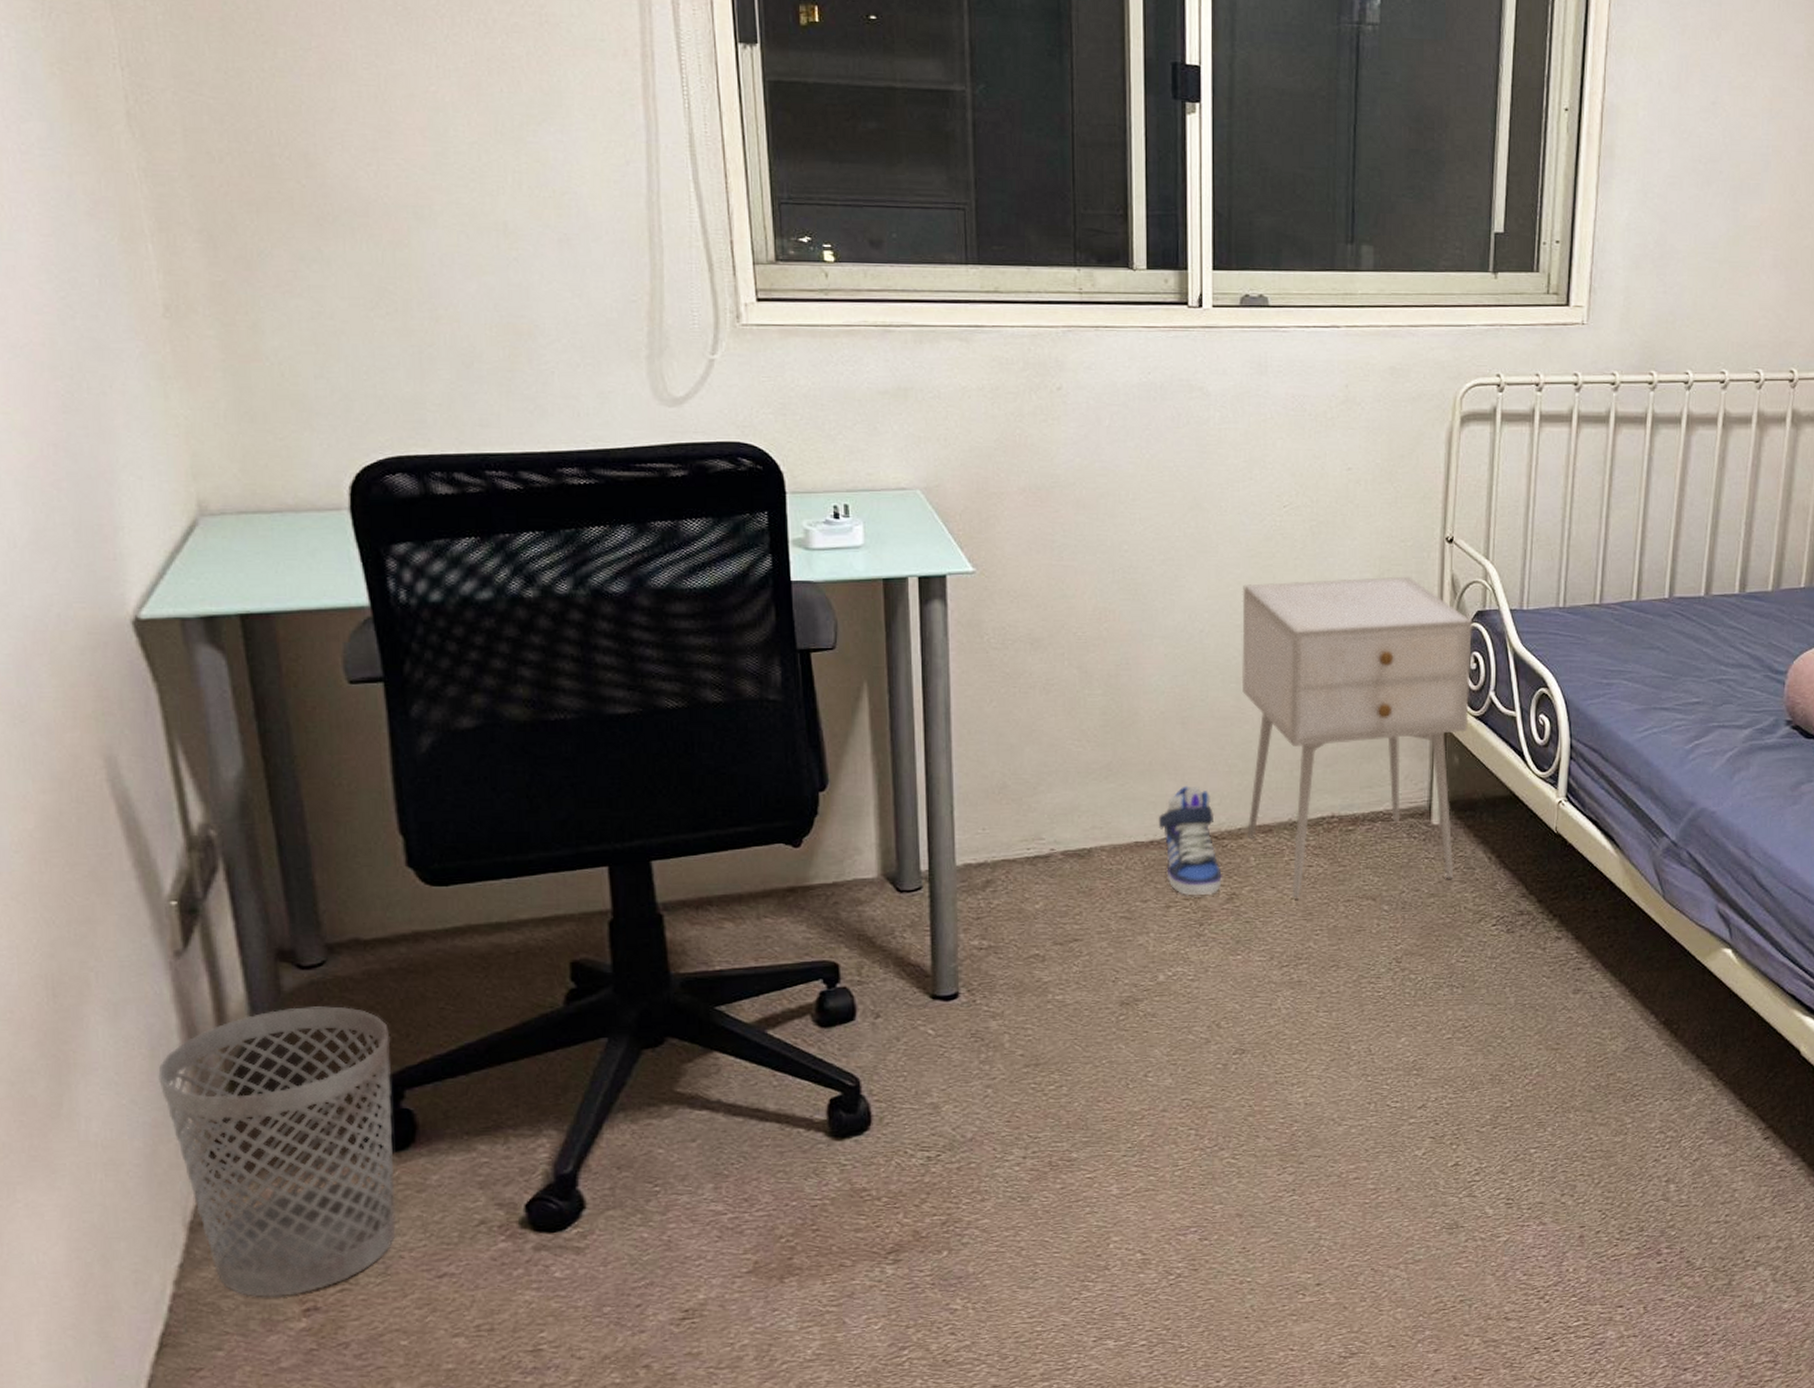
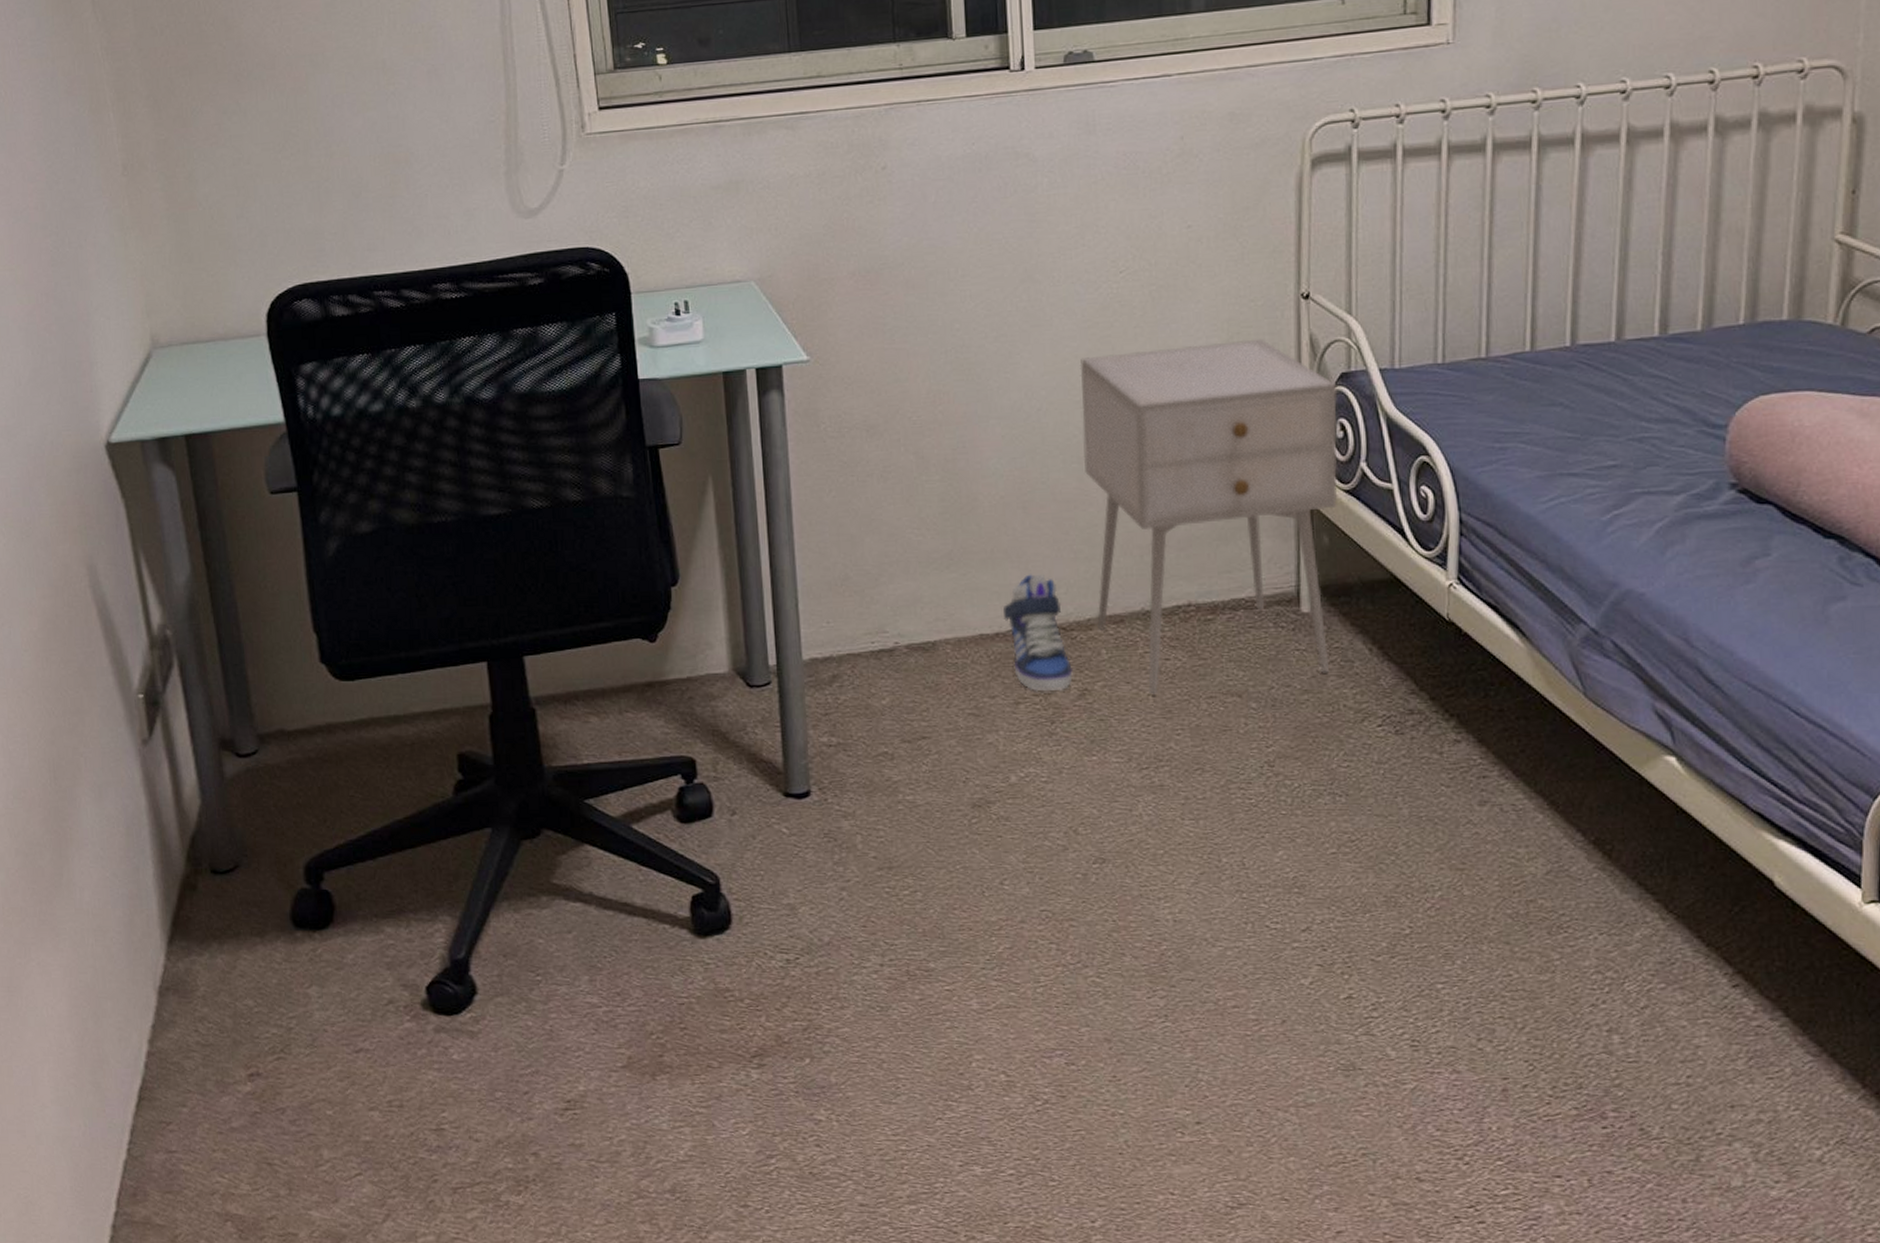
wastebasket: present [158,1006,397,1297] -> none [132,792,320,1060]

